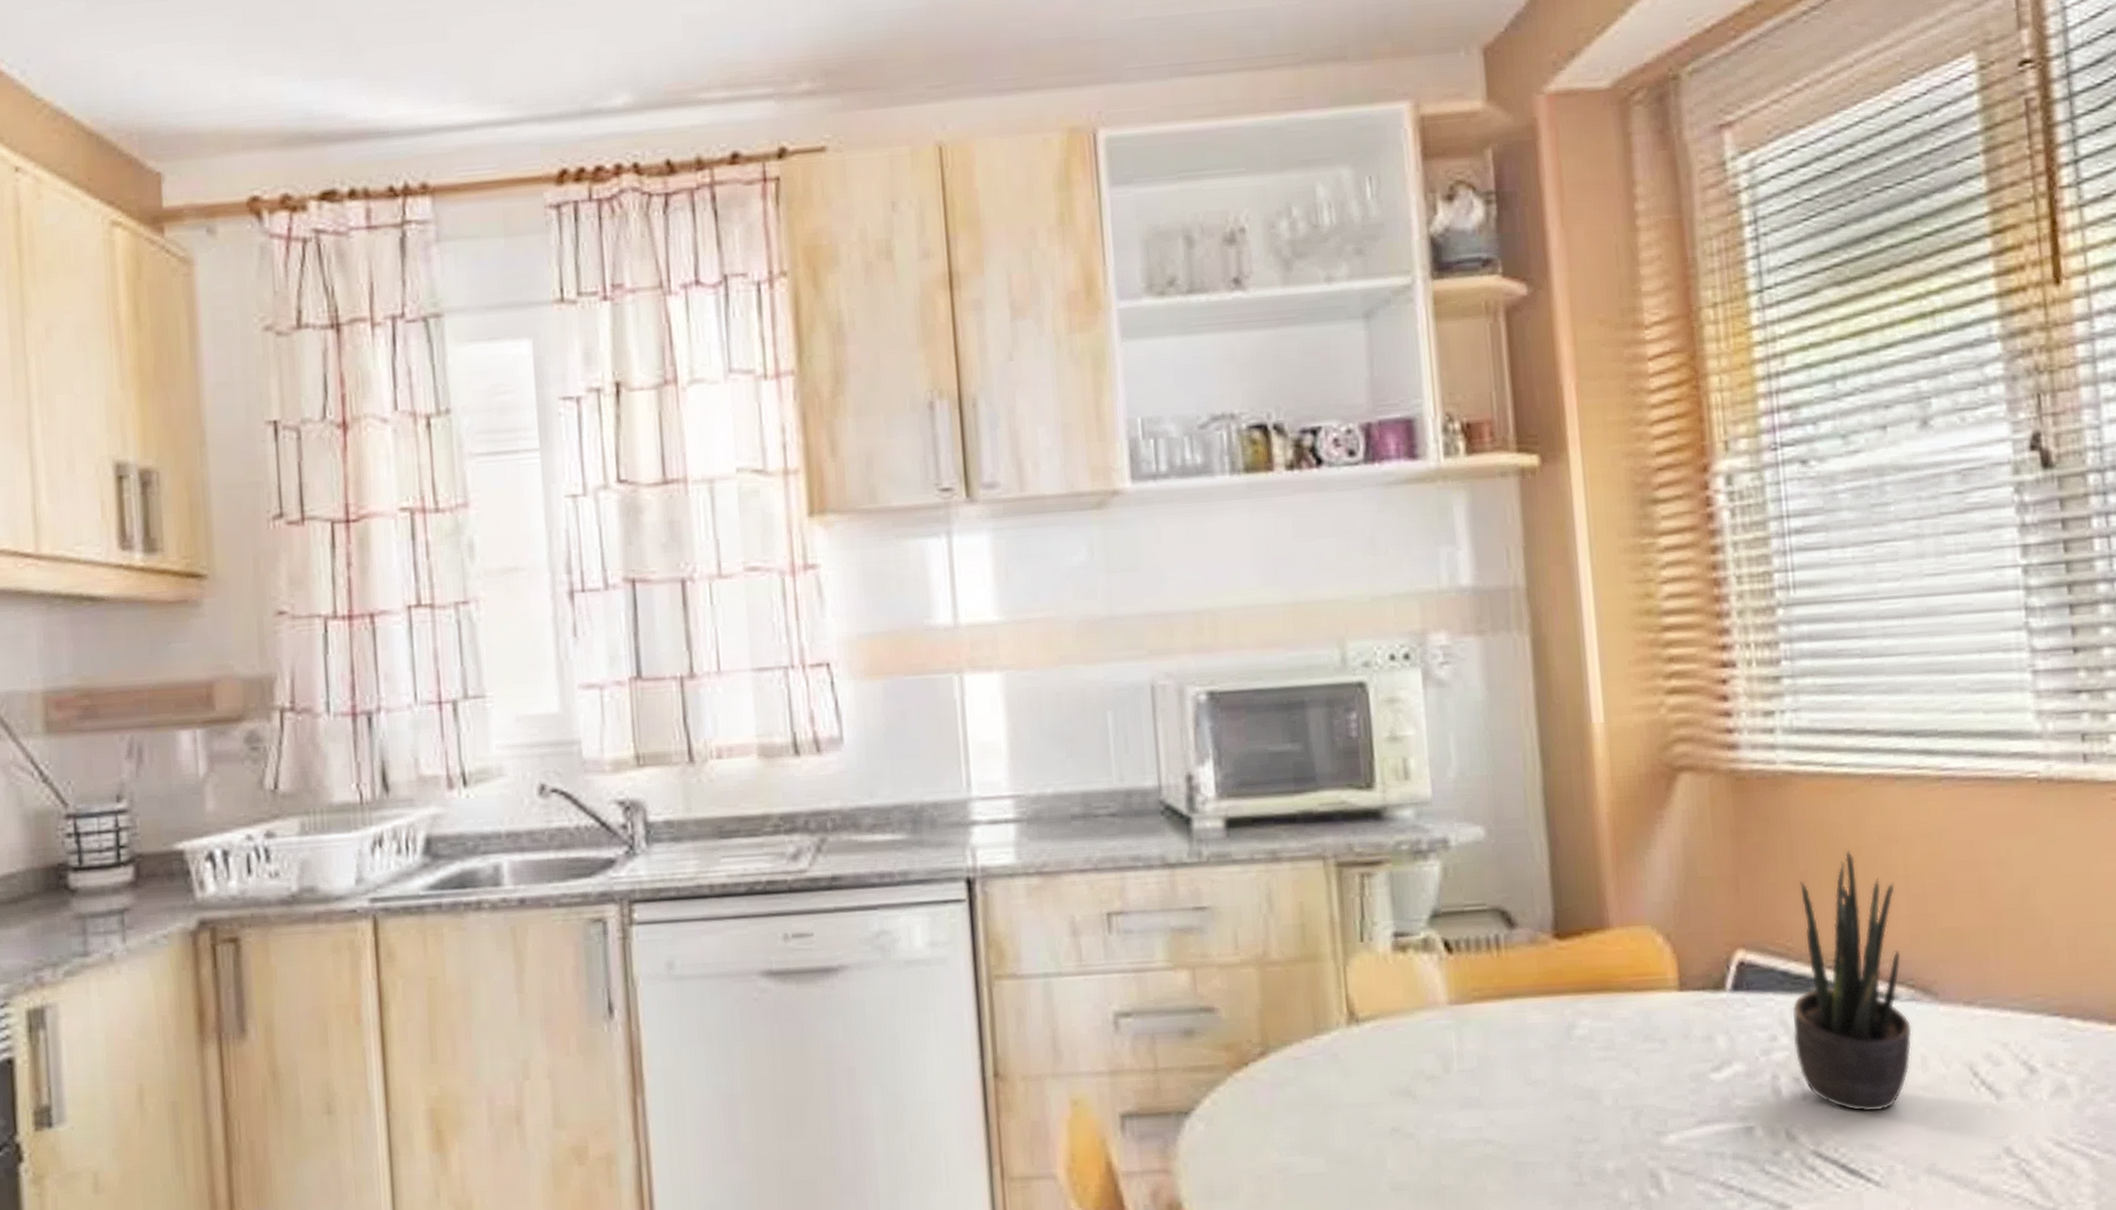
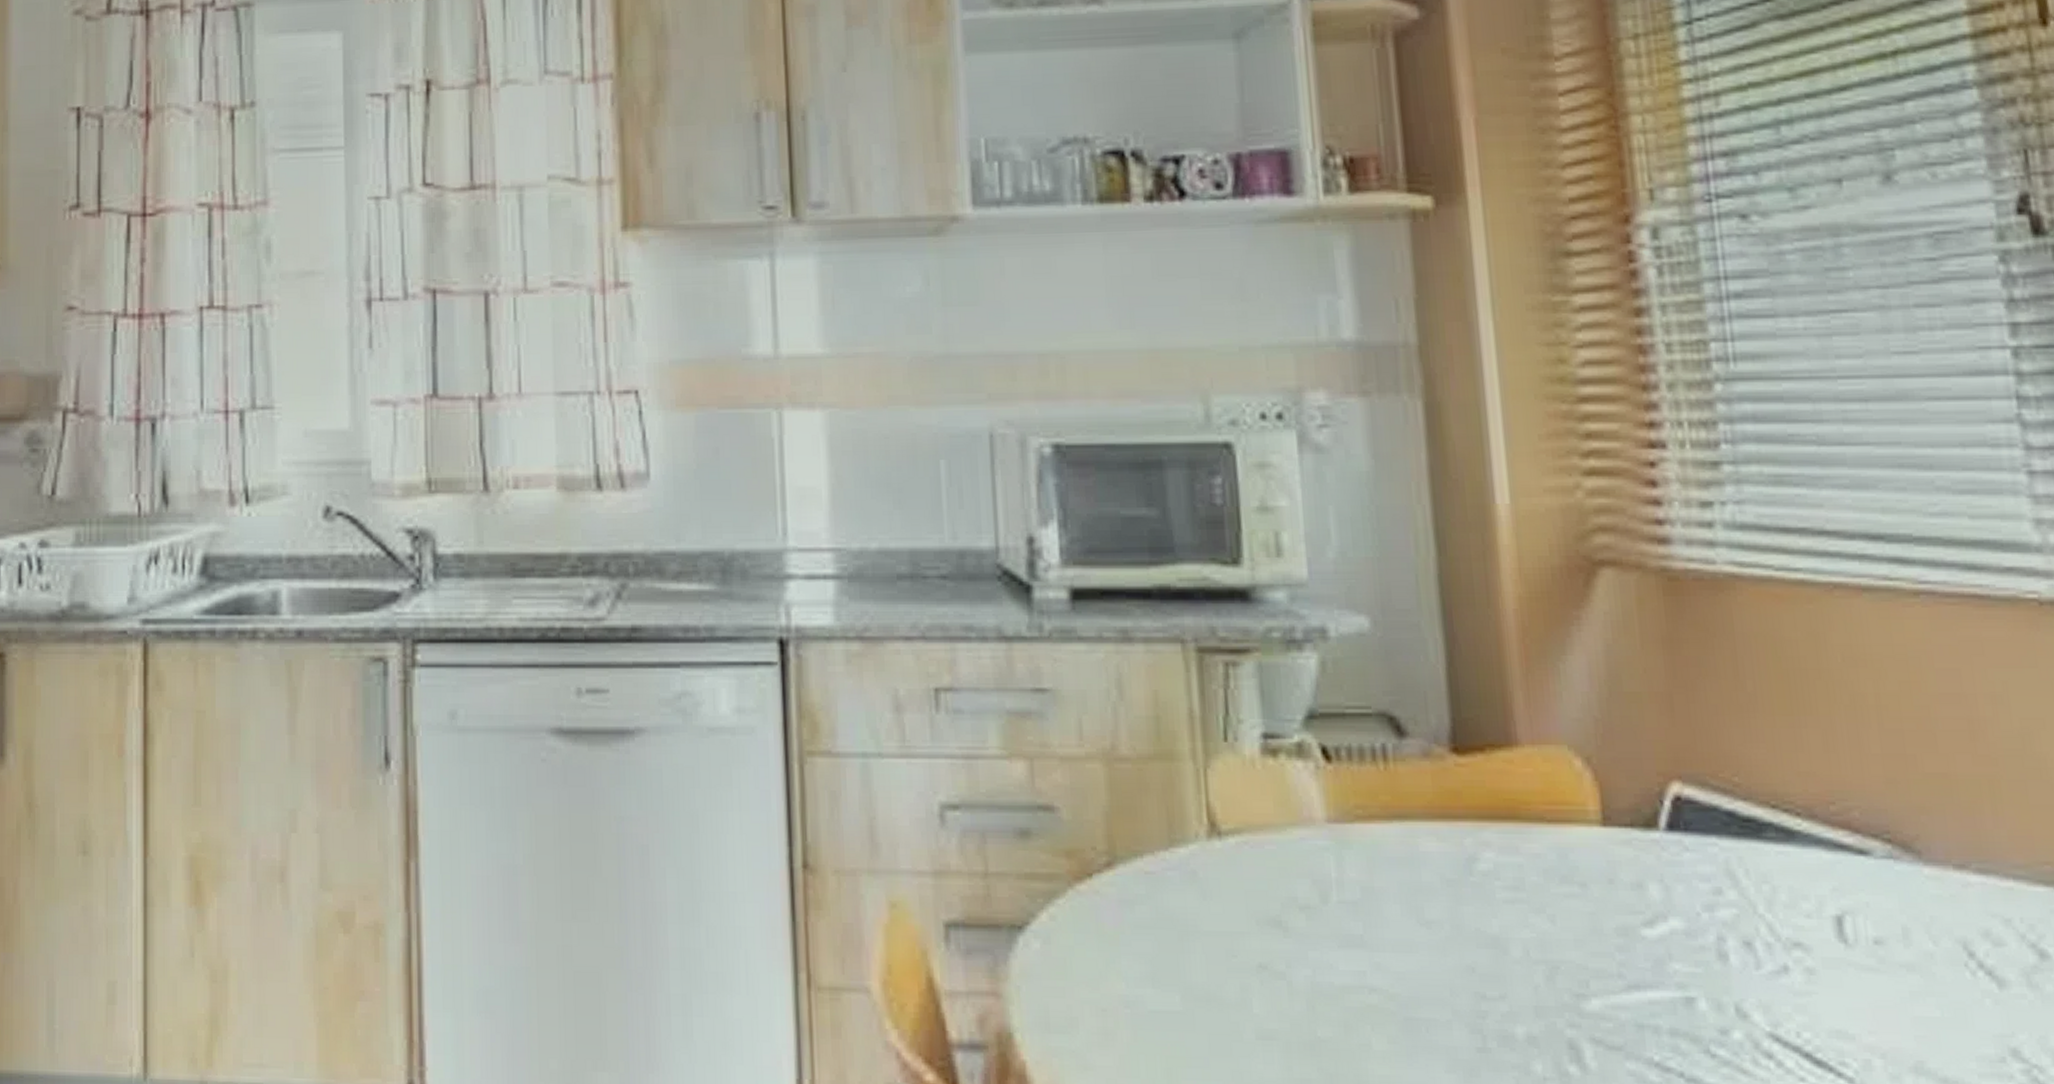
potted plant: present [1792,850,1912,1112] -> none [1740,671,1890,991]

